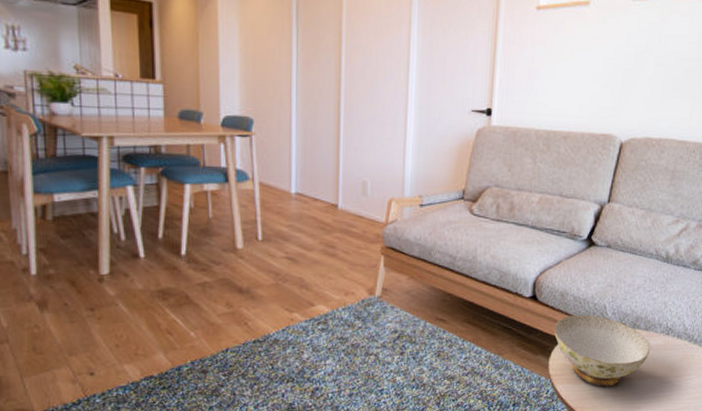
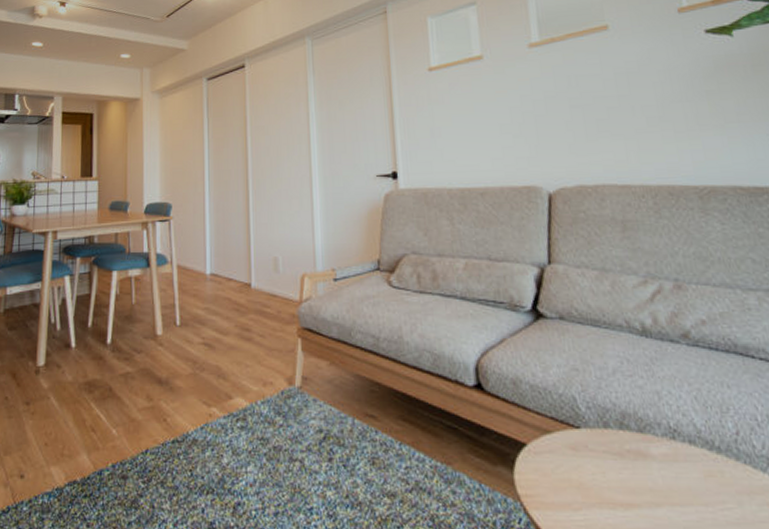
ceramic bowl: present [554,314,651,387] -> none [511,409,654,517]

